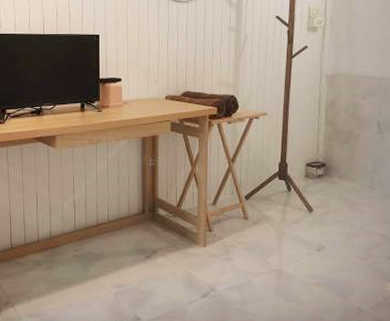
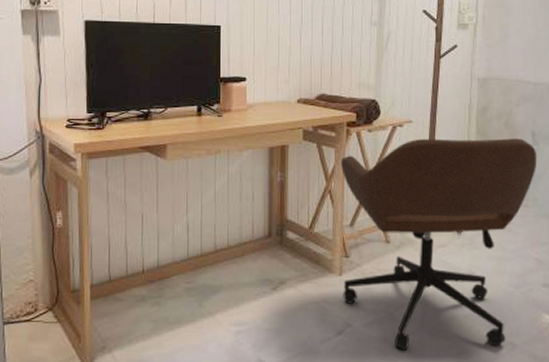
office chair: none [204,128,383,312] -> present [341,138,537,351]

